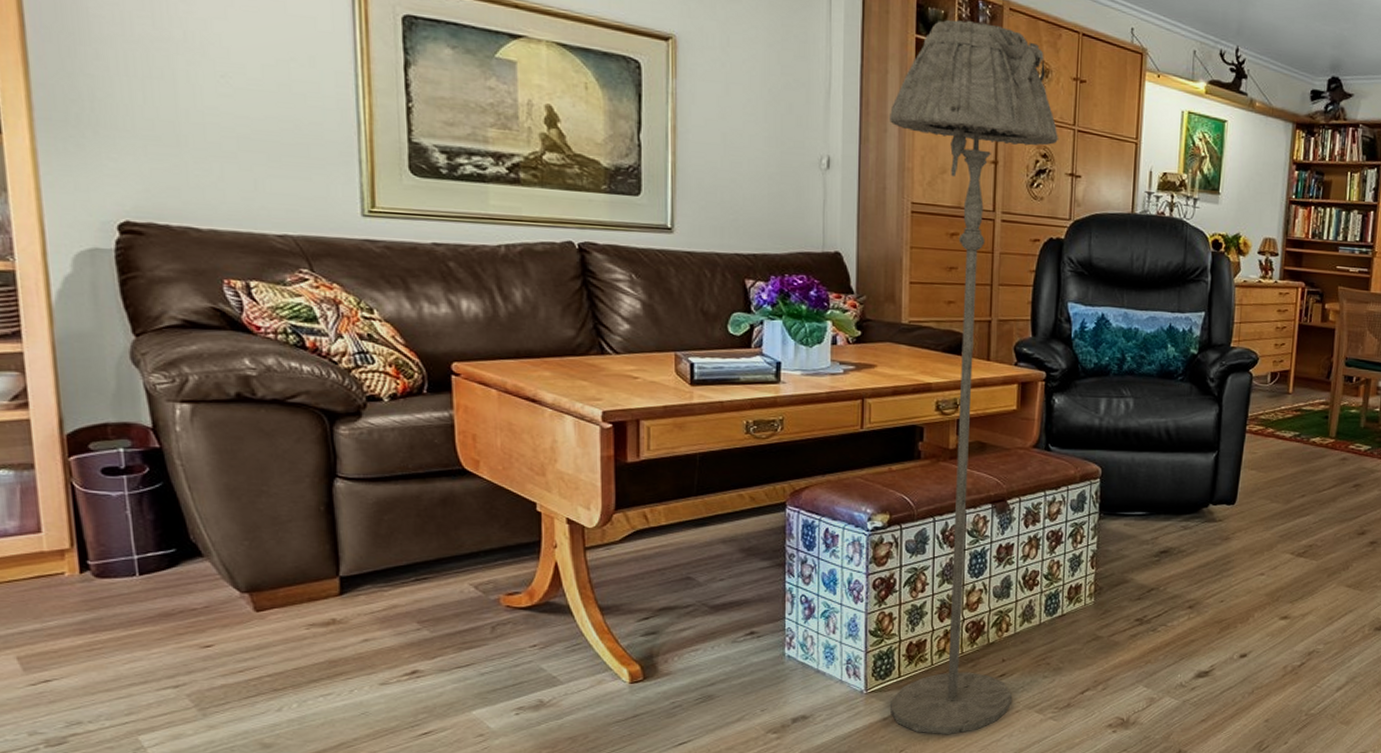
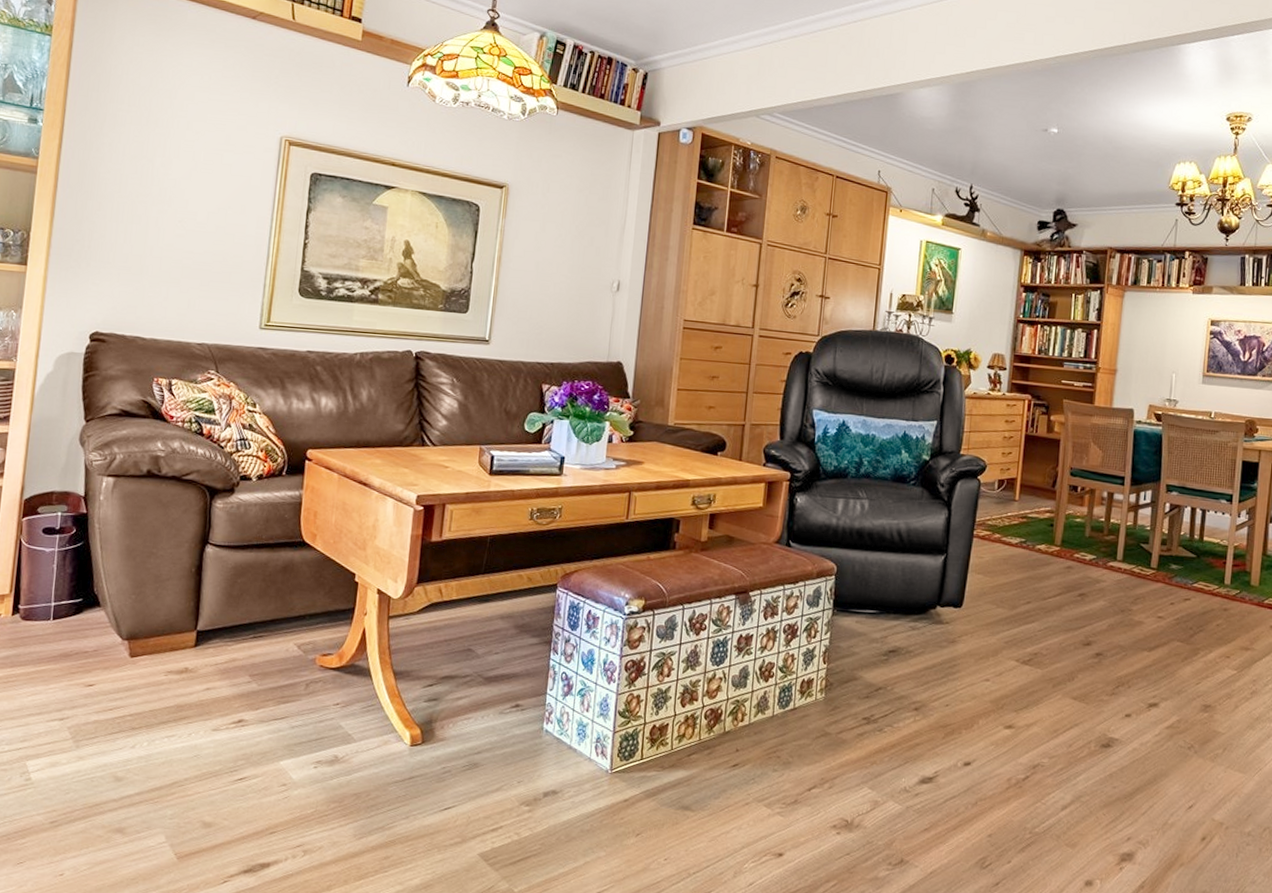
floor lamp: present [890,19,1059,735] -> none [631,166,812,823]

